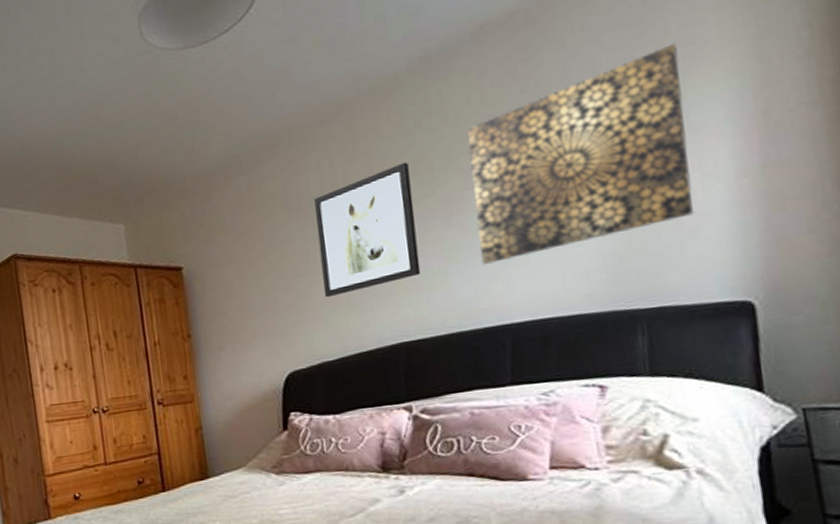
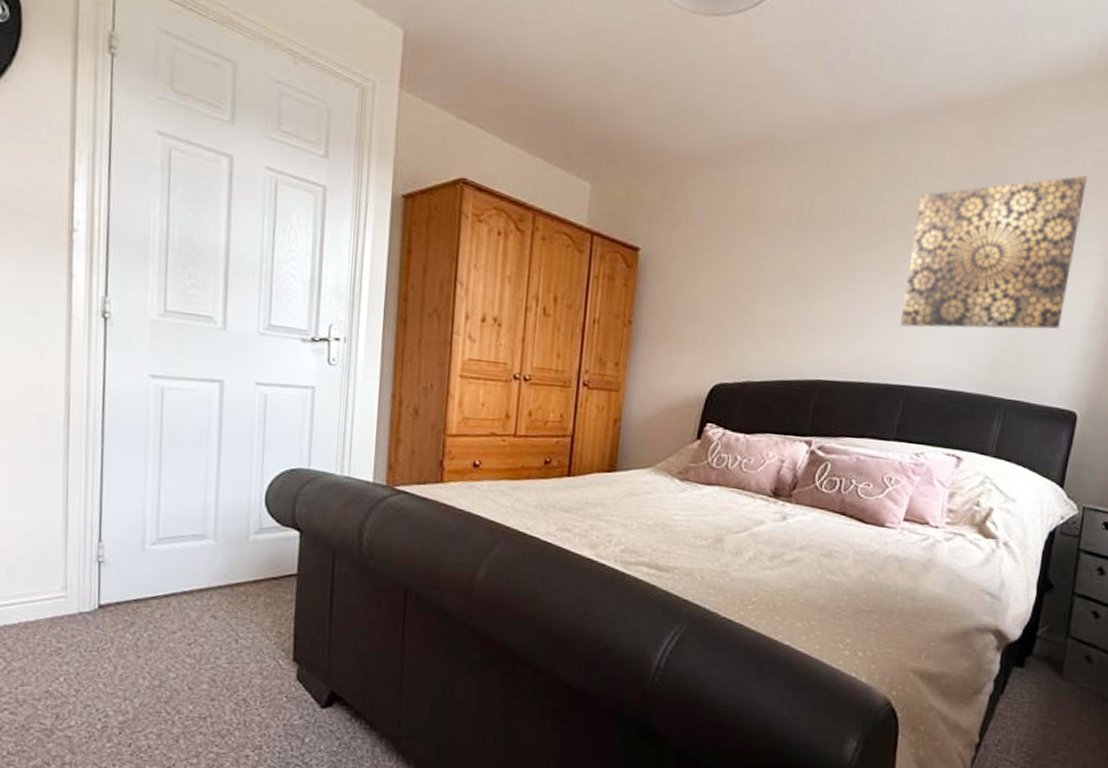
wall art: present [314,162,421,298] -> none [764,208,866,321]

